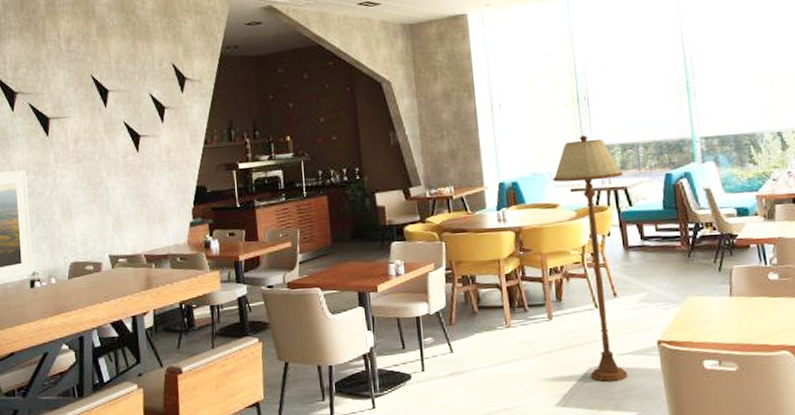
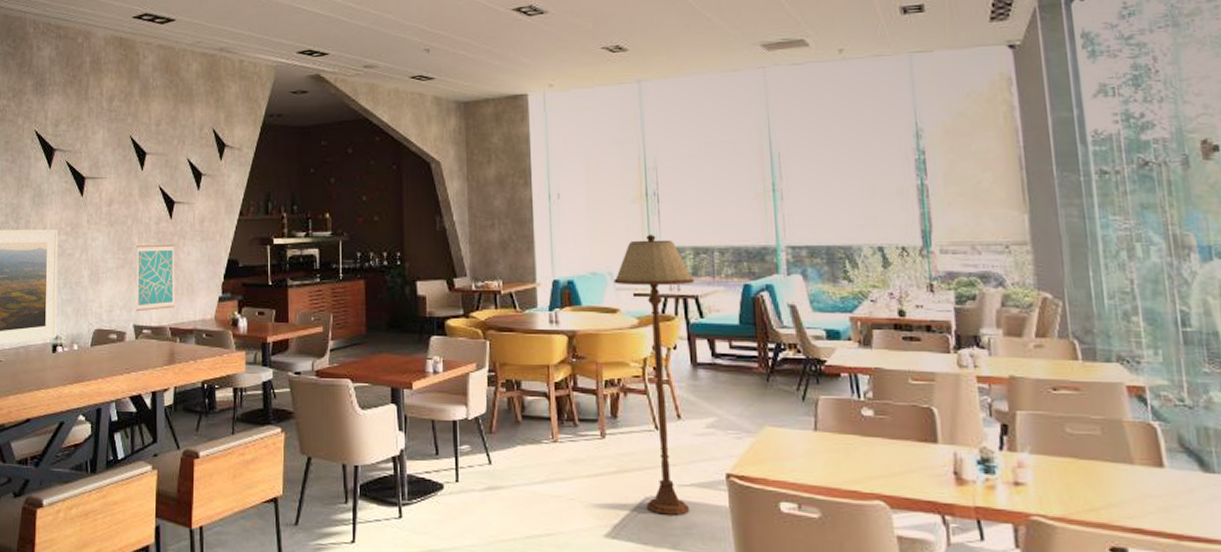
wall art: none [106,175,148,243] -> present [136,244,175,312]

